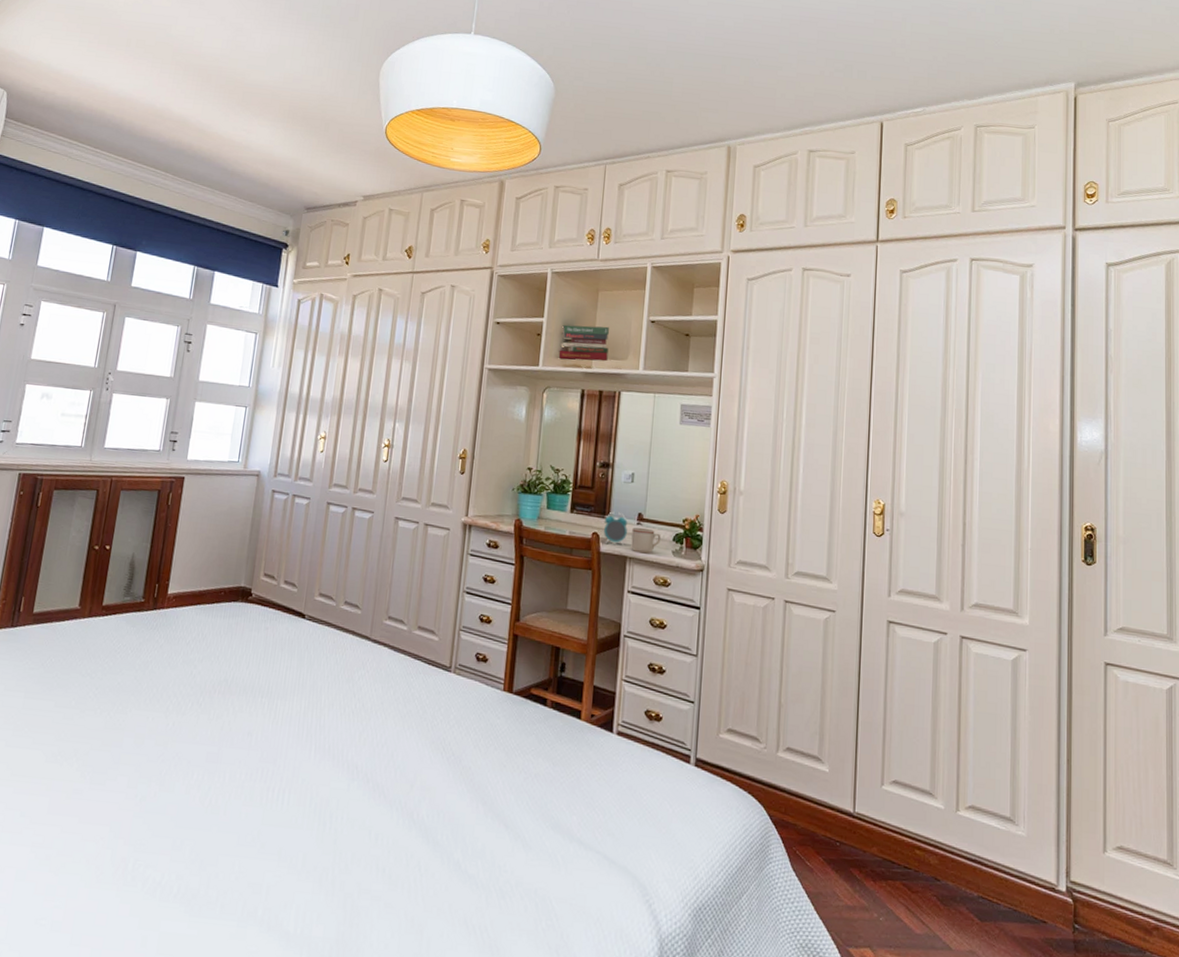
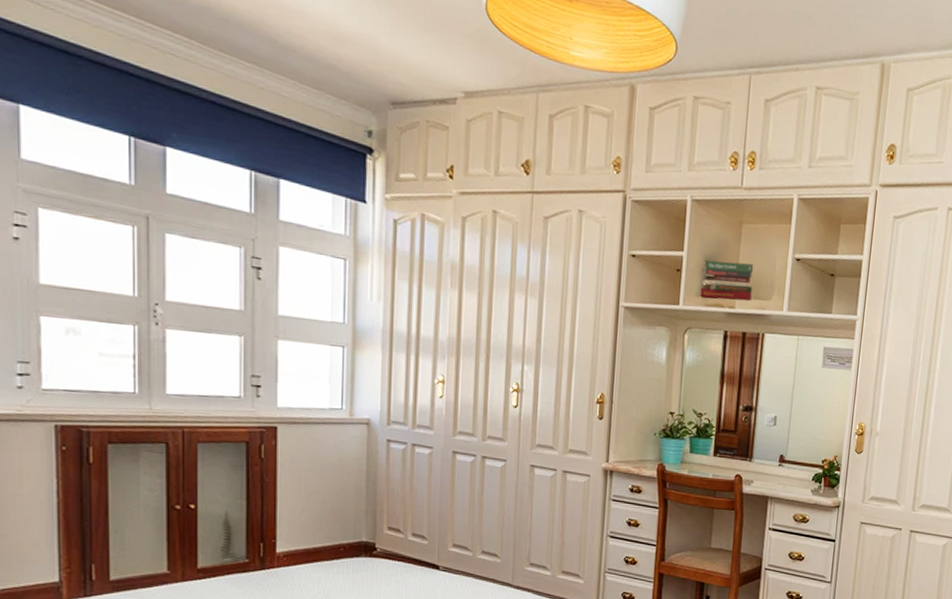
alarm clock: present [604,511,628,546] -> none [746,454,770,487]
mug: present [631,527,661,554] -> none [772,468,801,493]

